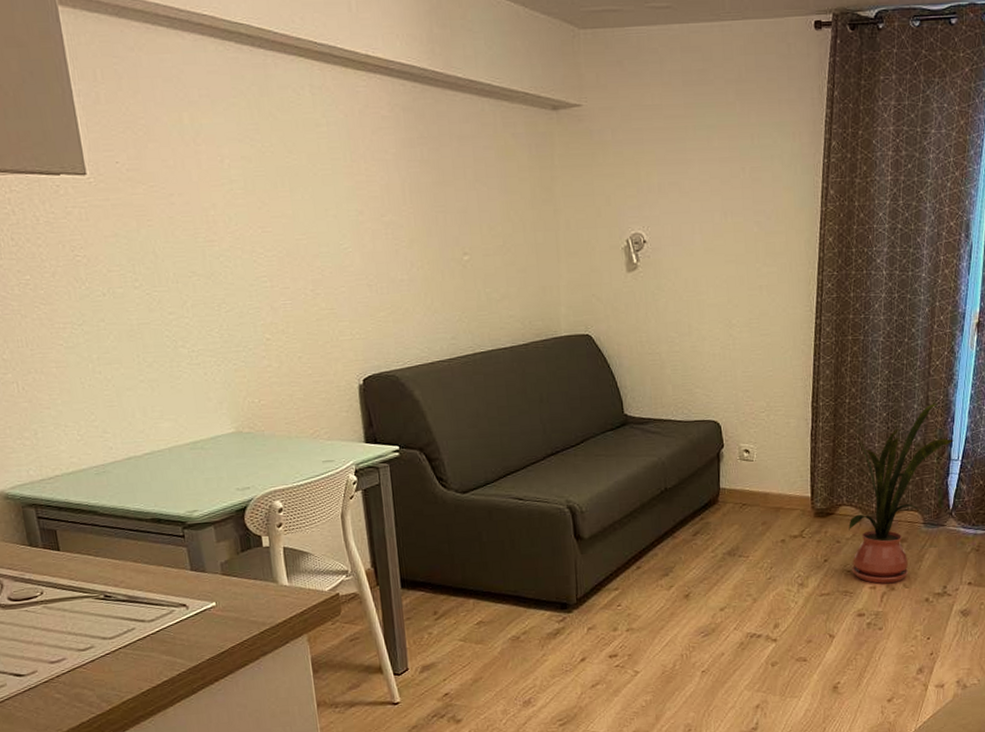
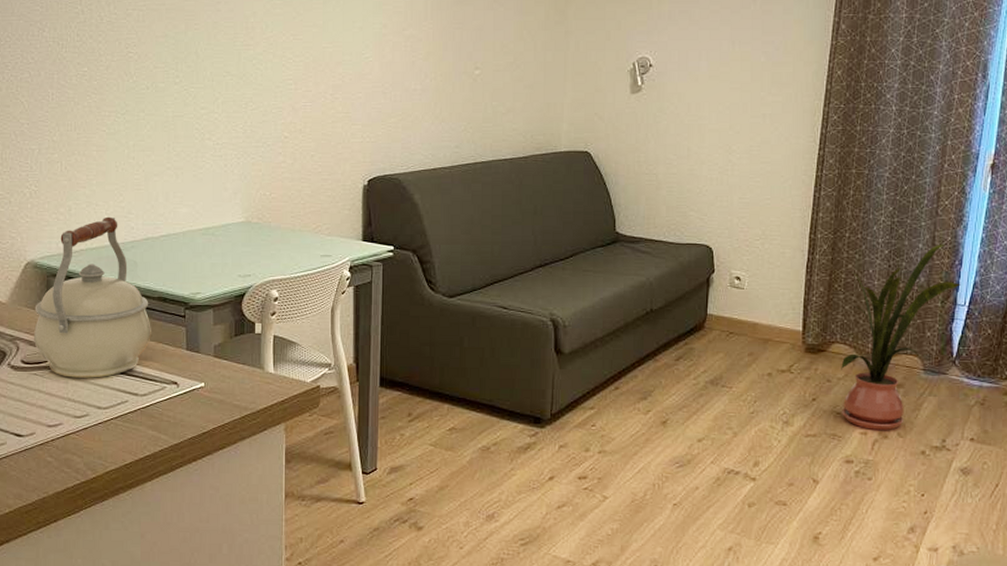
kettle: none [13,437,150,611] -> present [34,216,151,378]

